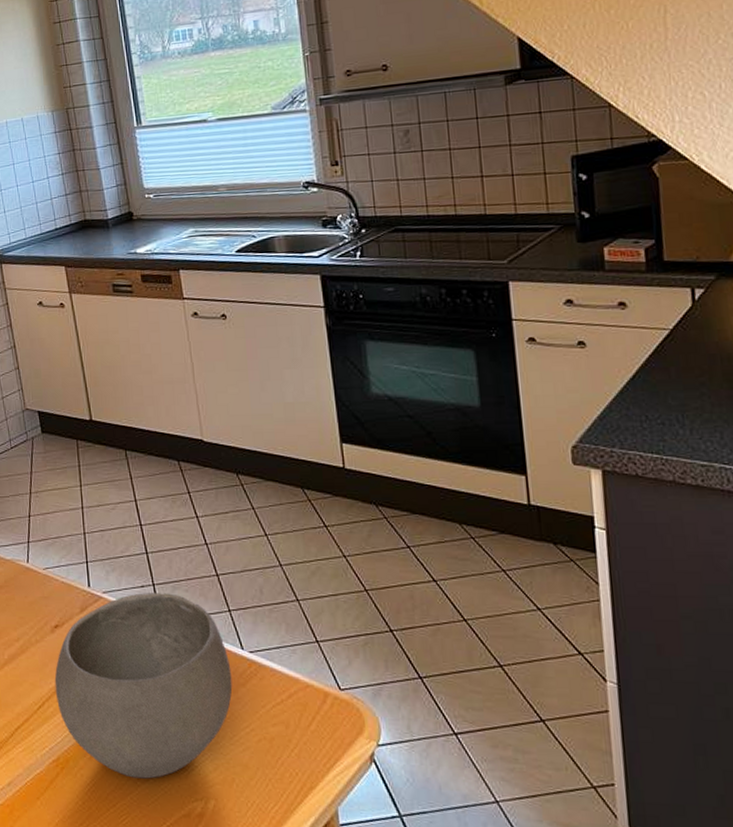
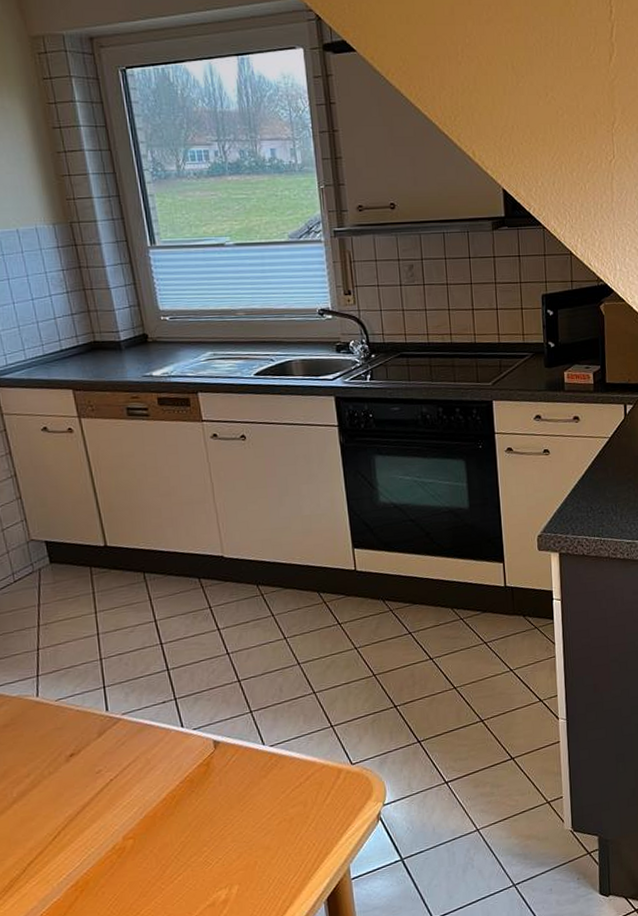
bowl: present [54,593,233,779] -> none [71,704,255,884]

